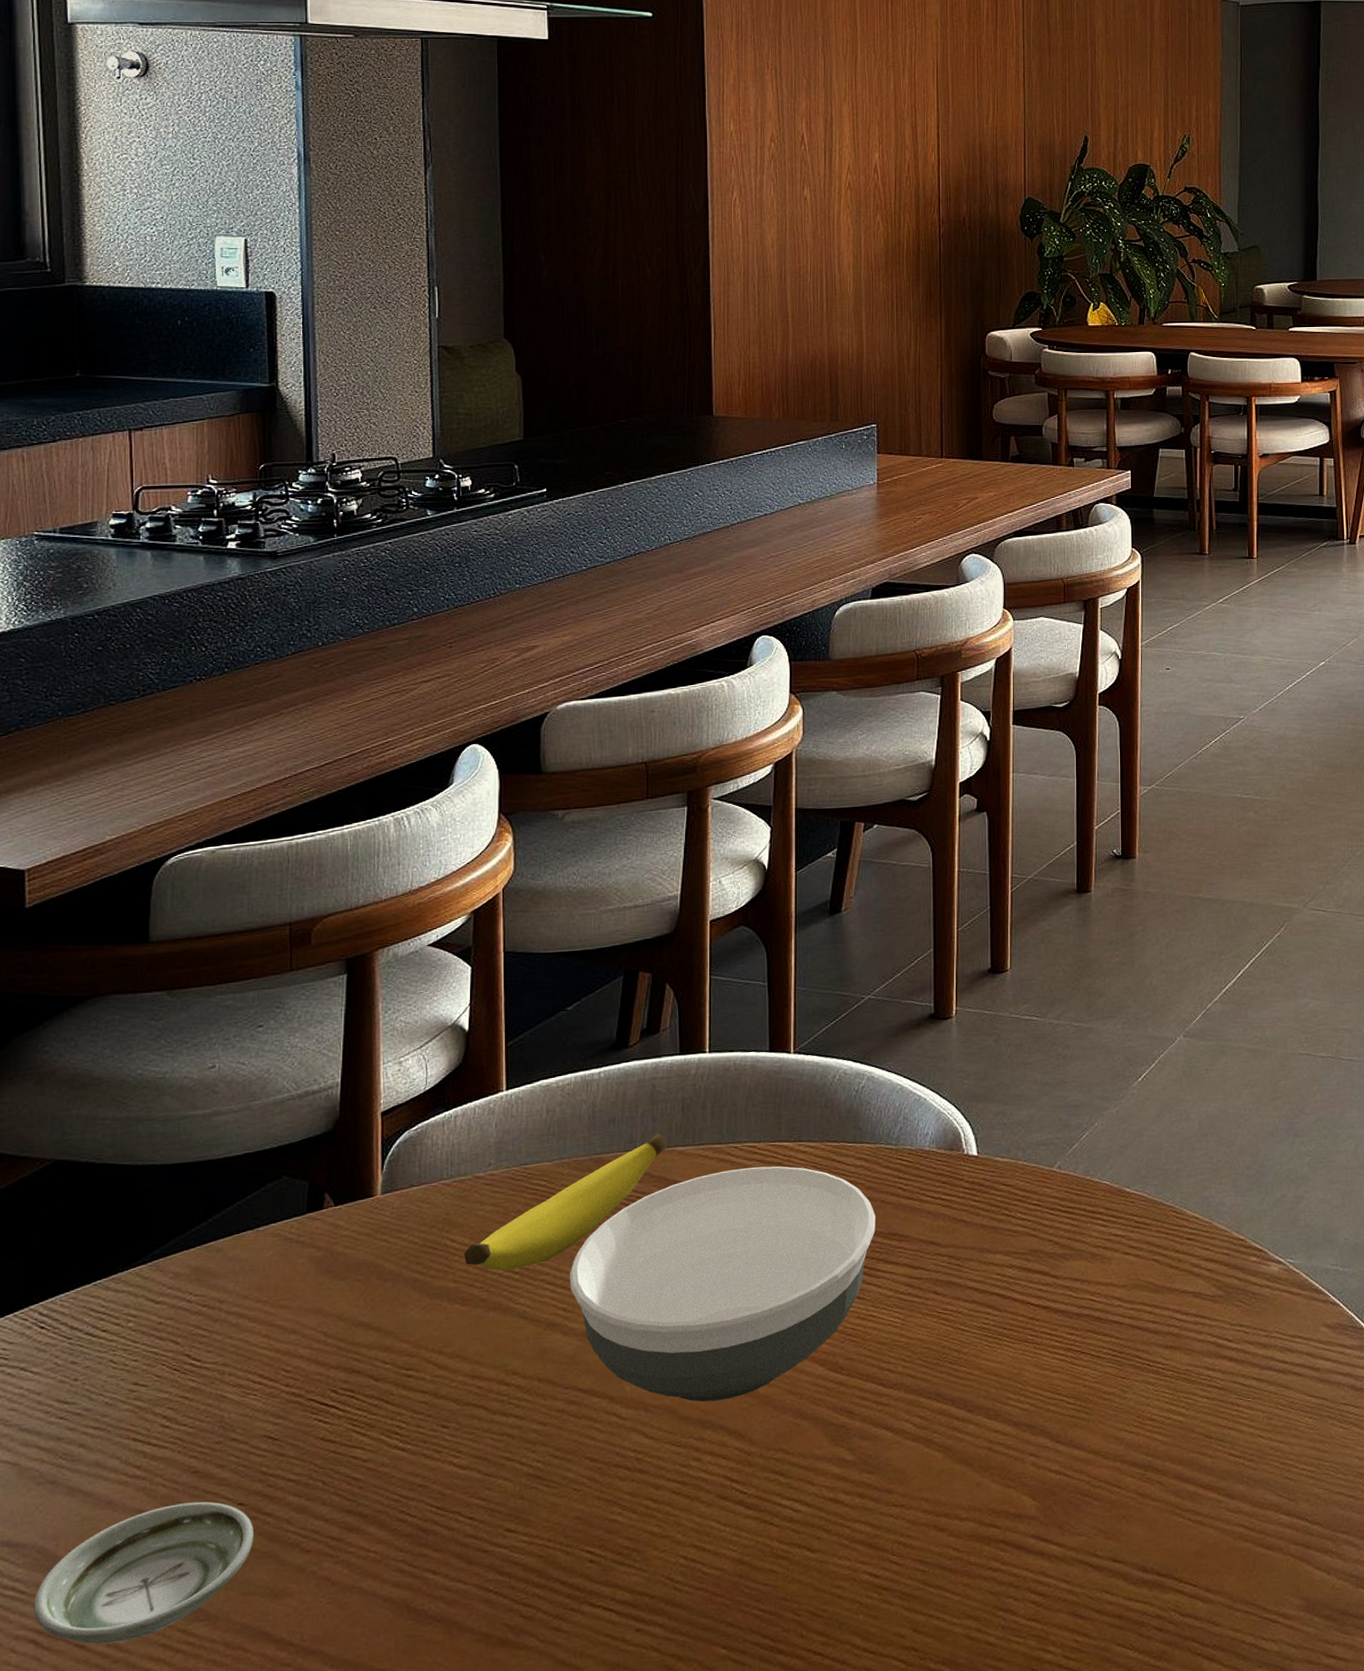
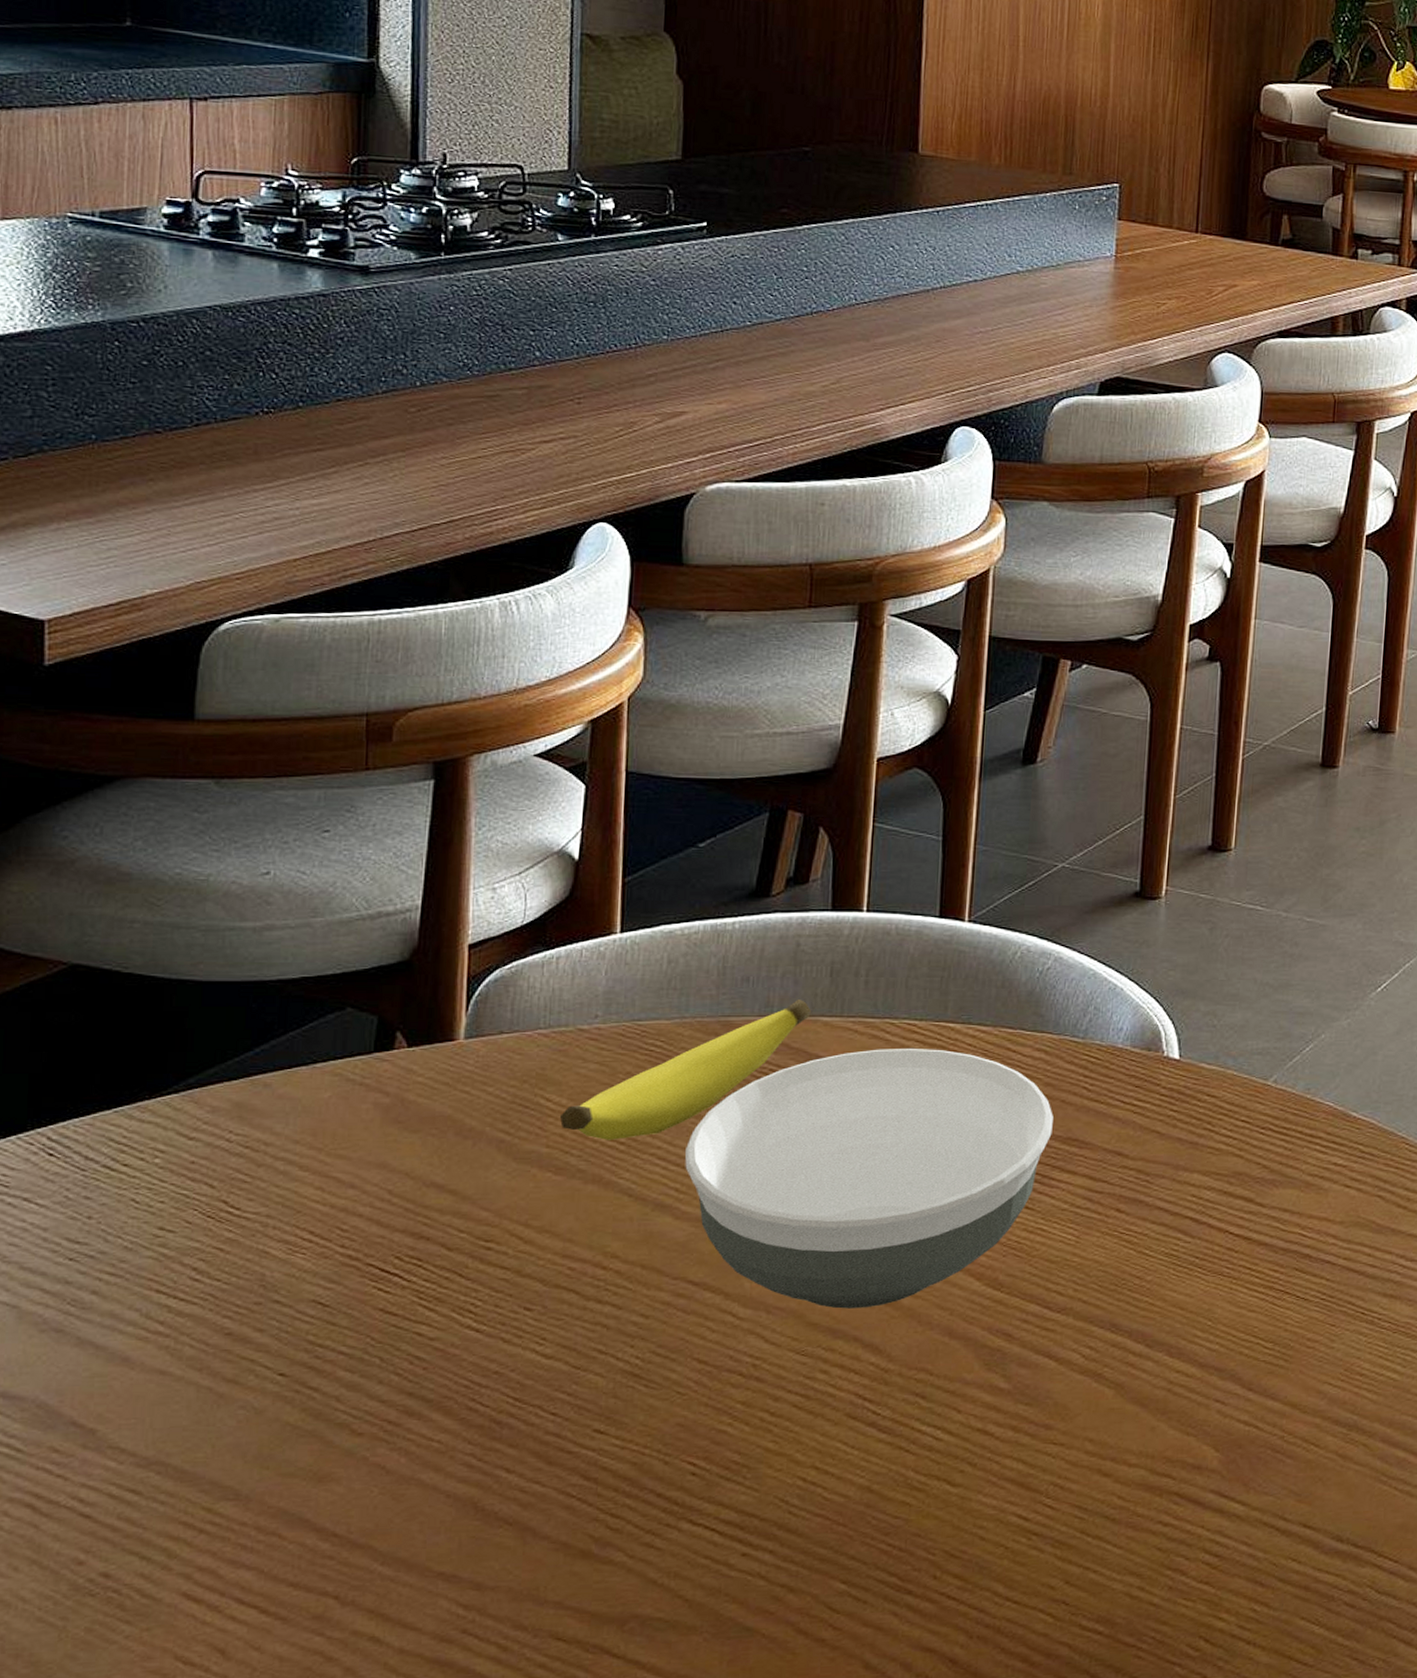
saucer: present [34,1501,253,1645] -> none [32,1367,296,1516]

